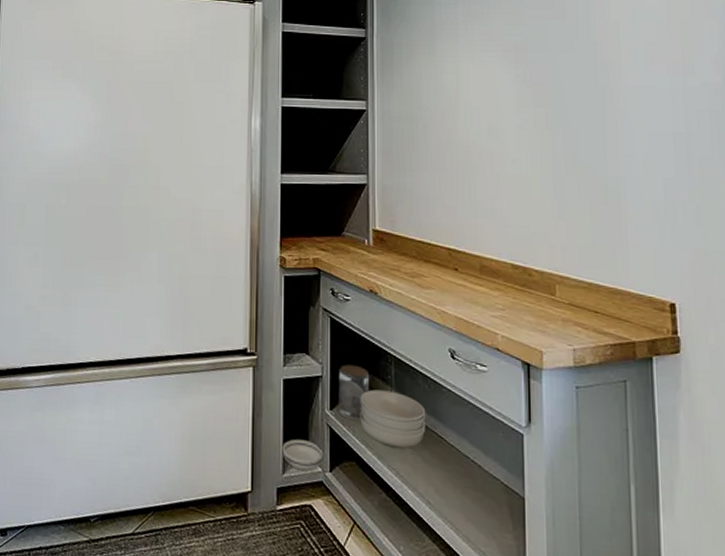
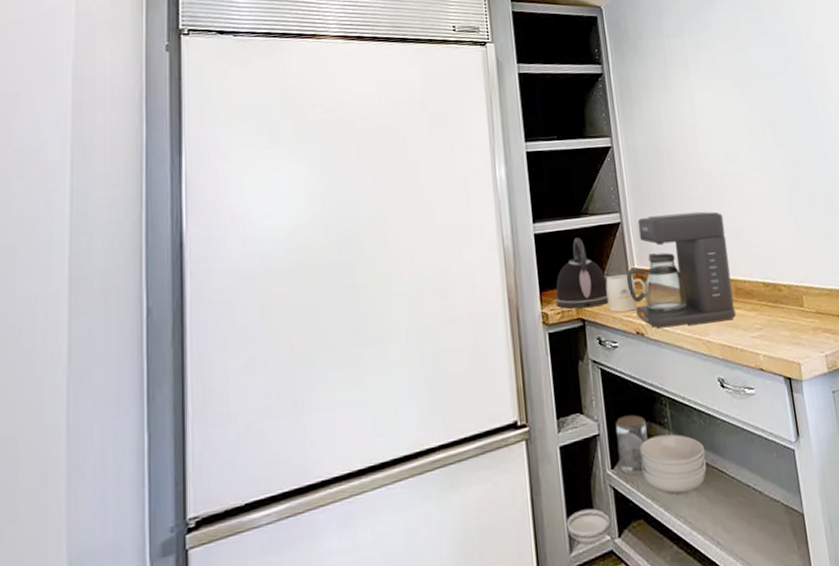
kettle: none [294,192,346,260] -> present [555,237,609,310]
mug: none [344,232,384,270] -> present [605,274,646,313]
coffee maker: none [366,182,477,294] -> present [626,211,736,329]

